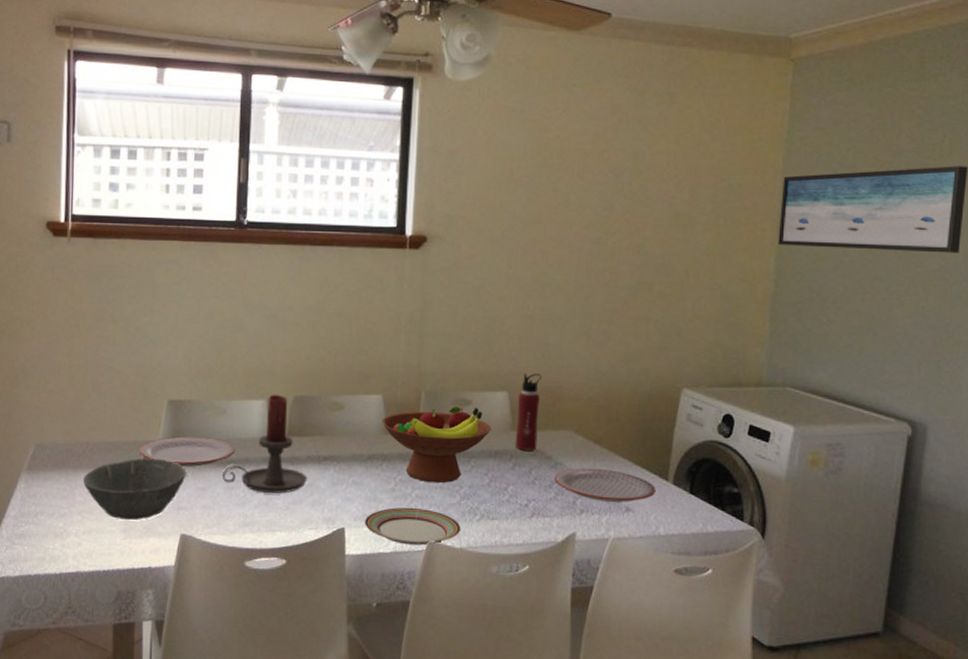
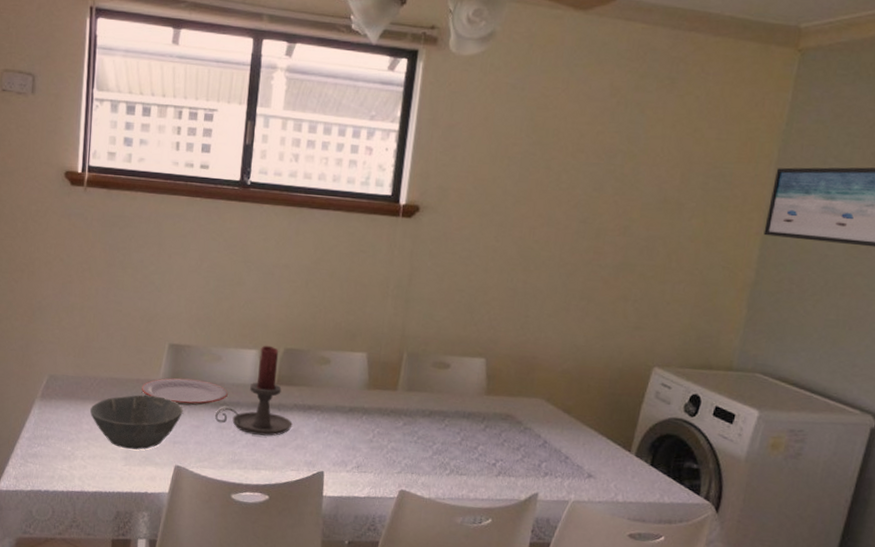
plate: present [364,507,461,546] -> none [342,457,432,493]
fruit bowl: present [382,406,491,483] -> none [365,368,467,438]
water bottle: present [515,373,542,451] -> none [487,342,519,415]
plate: present [554,467,656,502] -> none [522,433,618,469]

